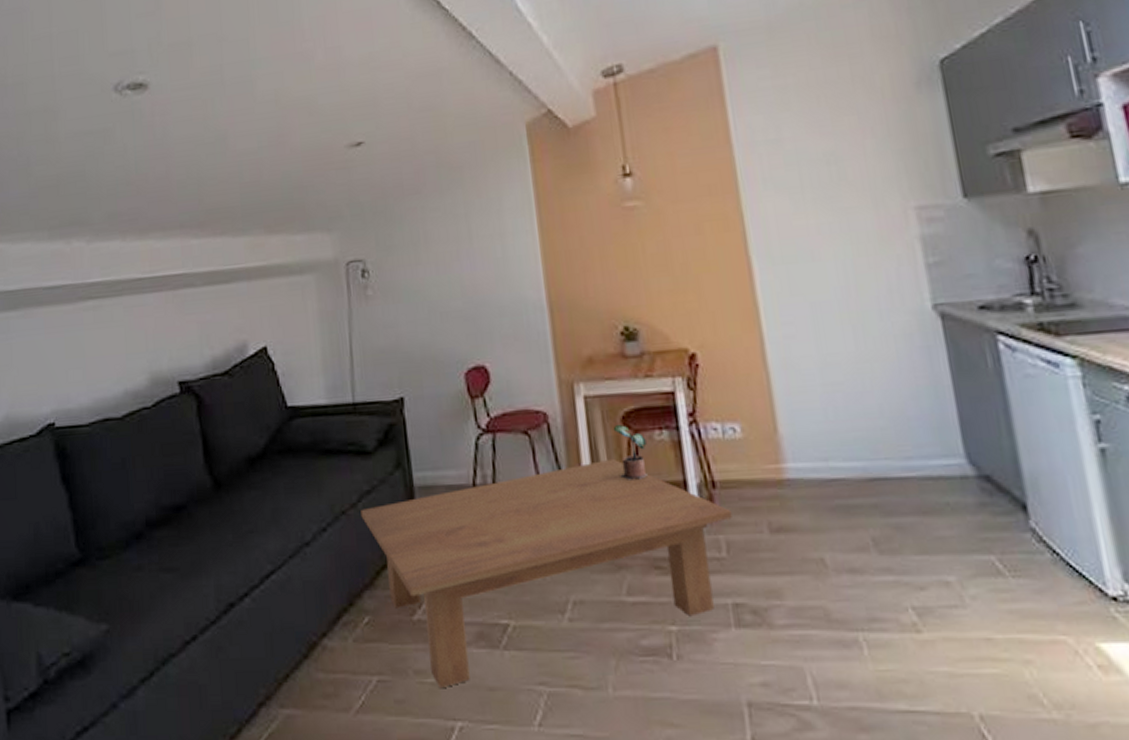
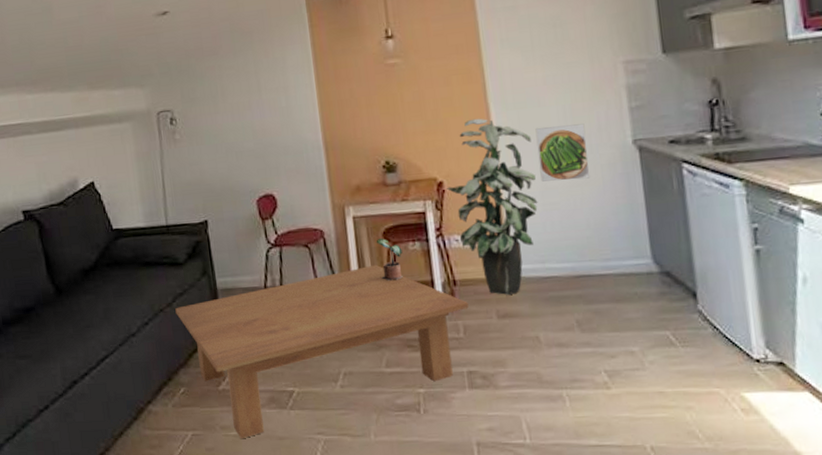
indoor plant: none [701,274,817,502] -> present [447,118,538,295]
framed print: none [809,283,881,356] -> present [535,123,590,182]

